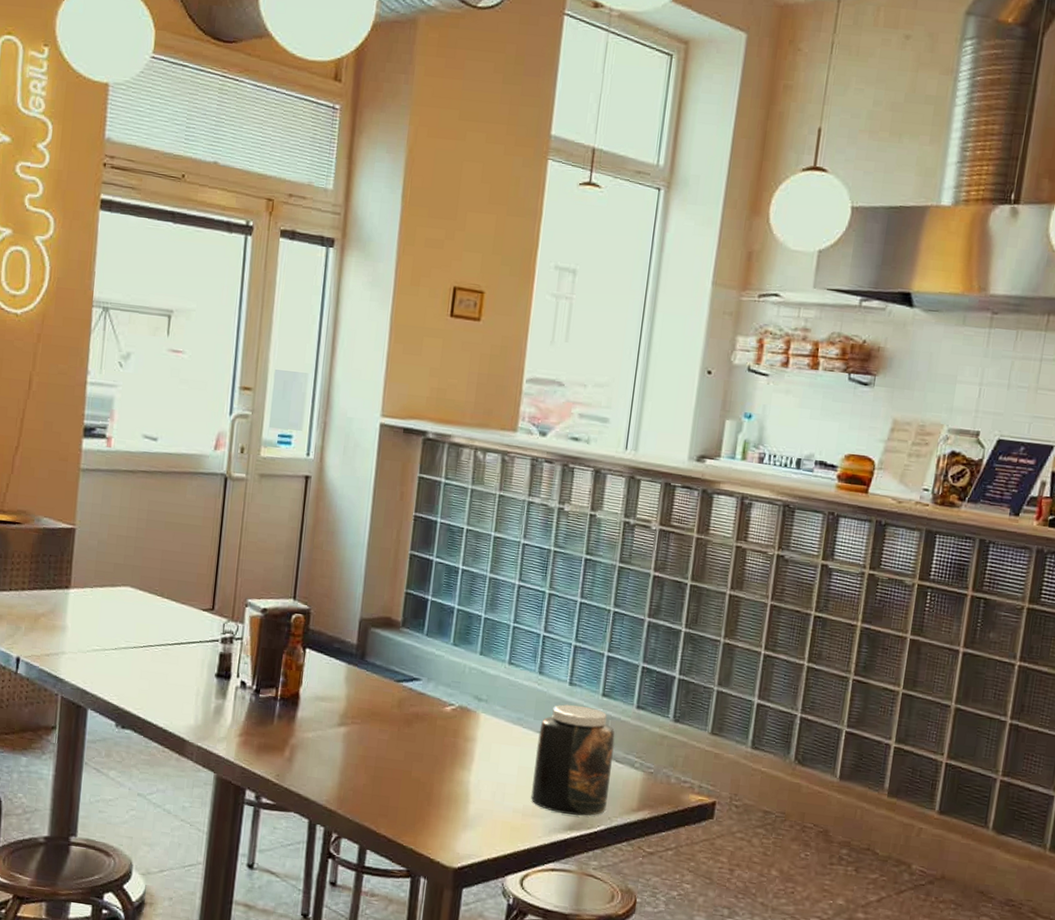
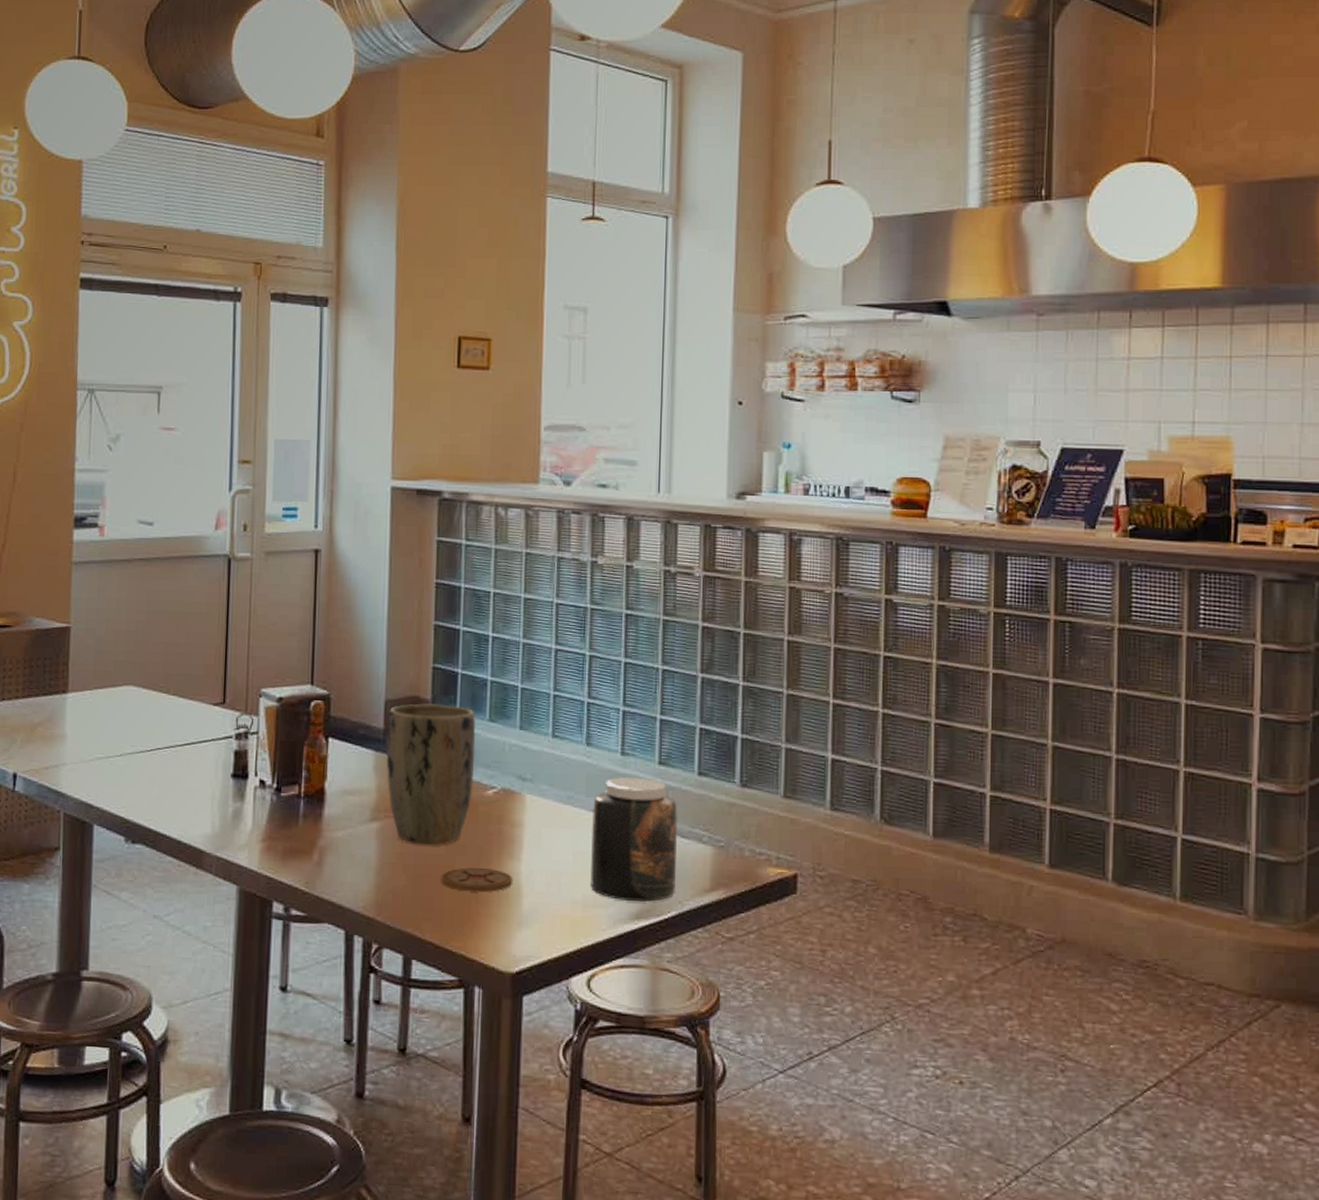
plant pot: none [356,624,441,752] -> present [386,703,476,846]
coaster: none [397,773,463,796] -> present [440,867,513,893]

